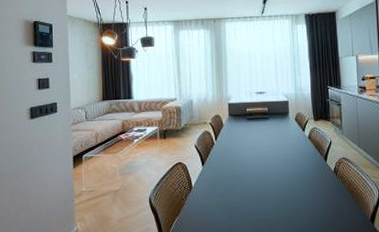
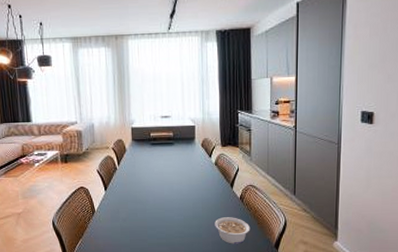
legume: none [310,191,346,219] -> present [215,217,251,244]

